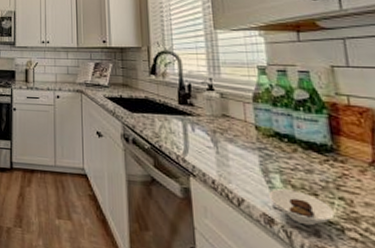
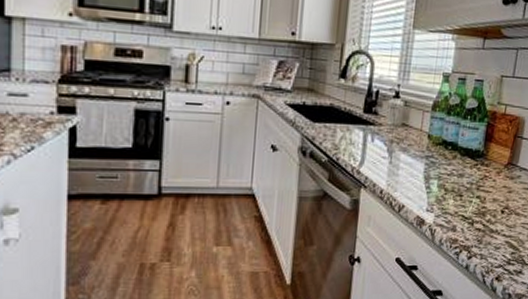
saucer: present [269,188,335,226] -> none [425,193,471,223]

